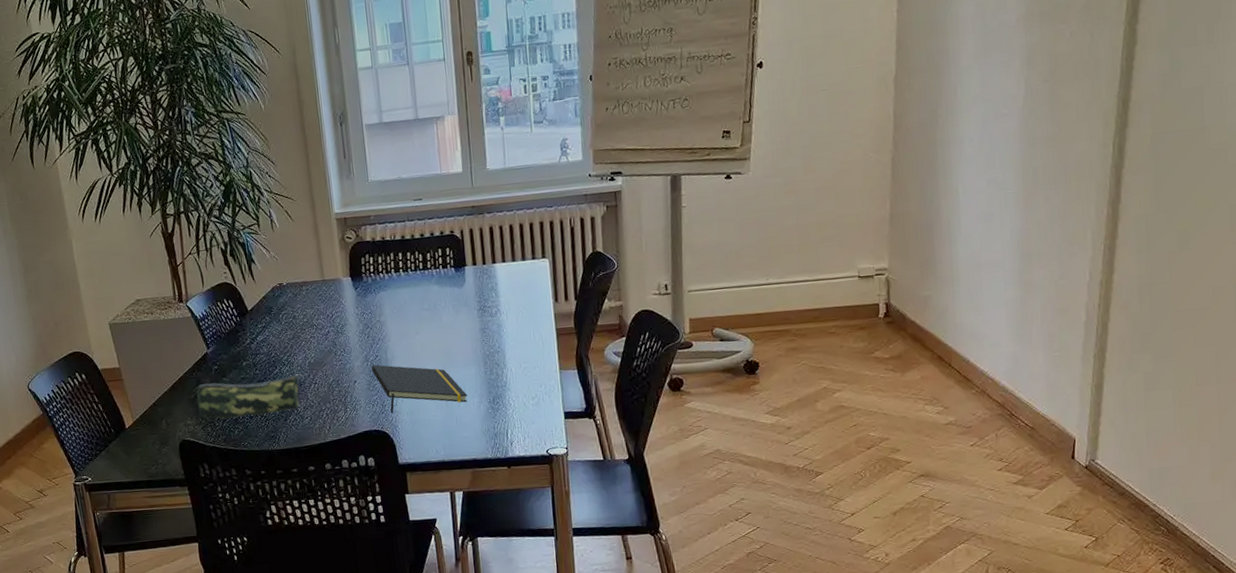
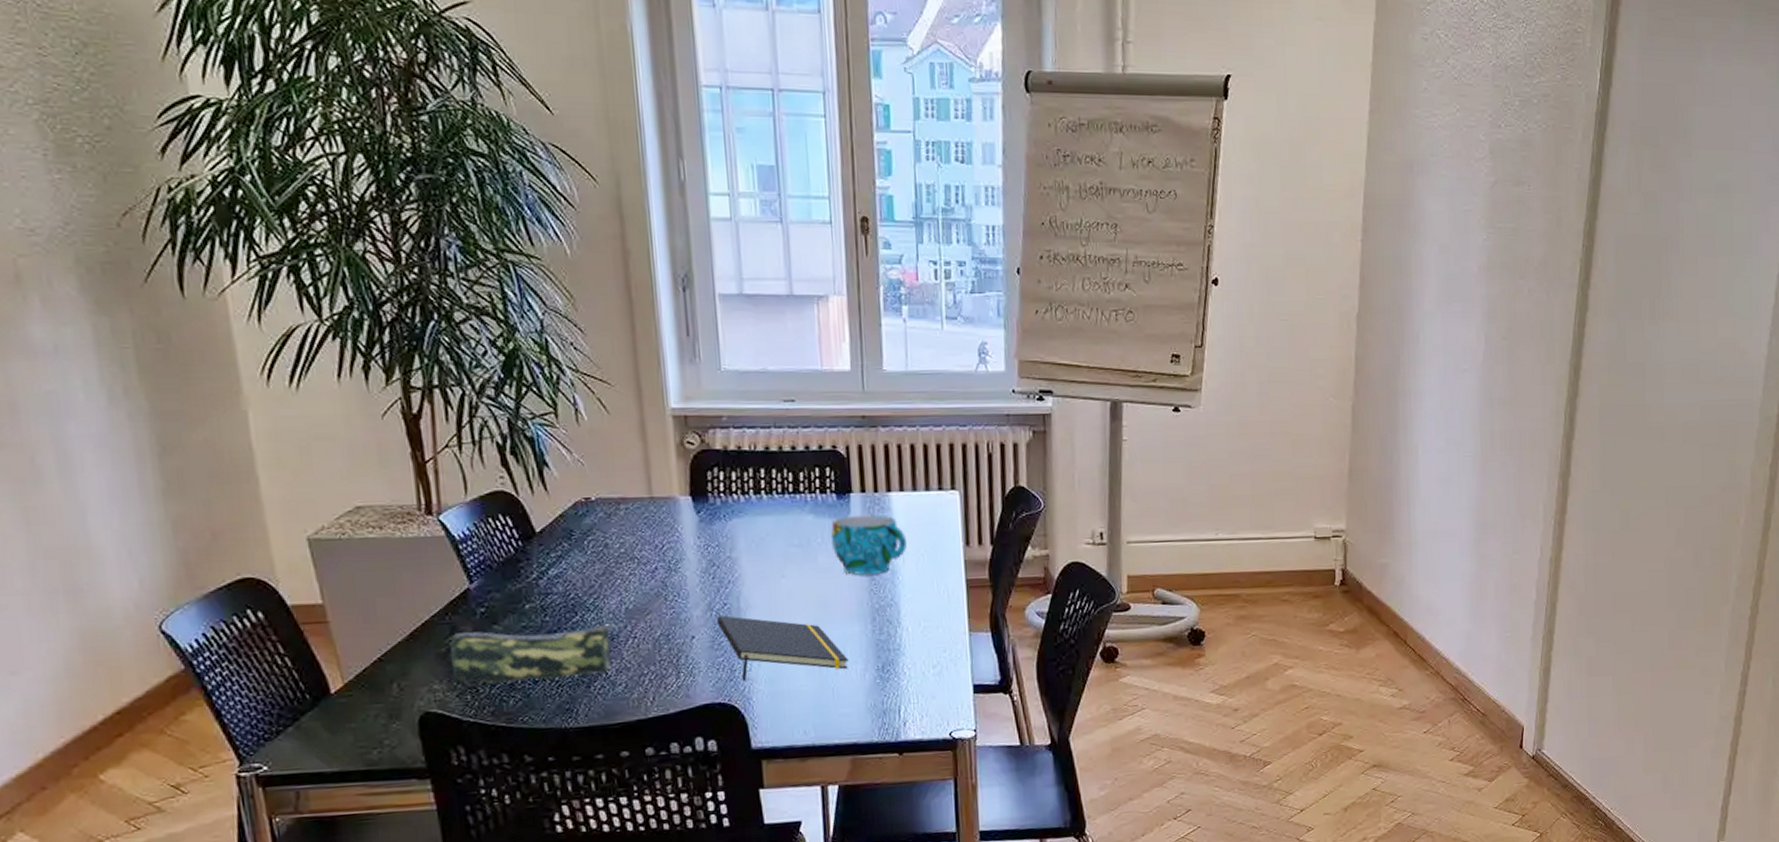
cup: none [451,282,509,329] -> present [831,515,907,575]

